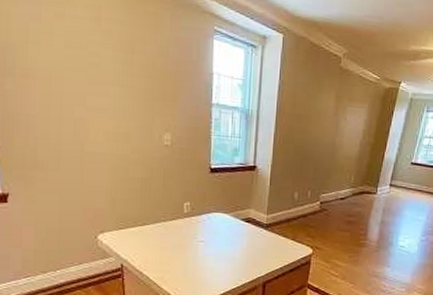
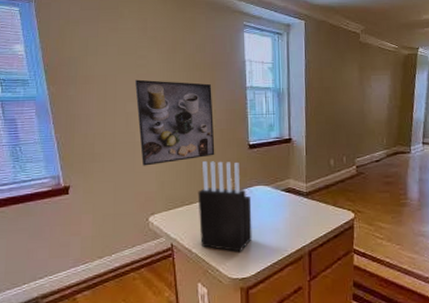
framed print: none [85,80,174,180] -> present [135,79,215,166]
knife block: none [152,181,209,278] -> present [198,161,252,252]

